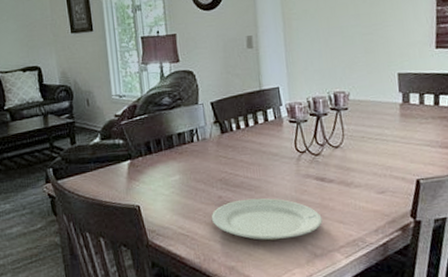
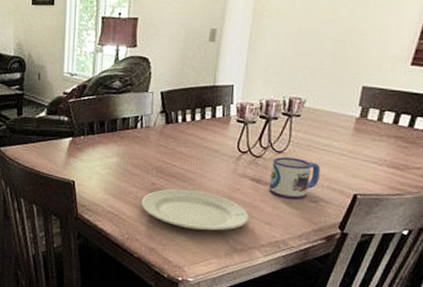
mug: none [332,150,381,193] -> present [268,157,321,199]

